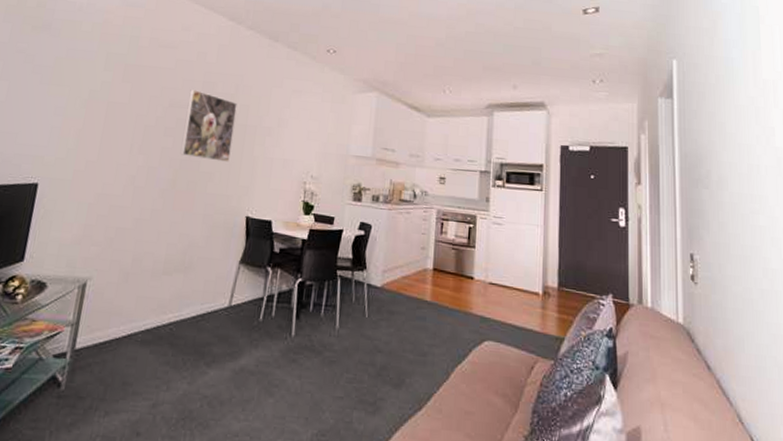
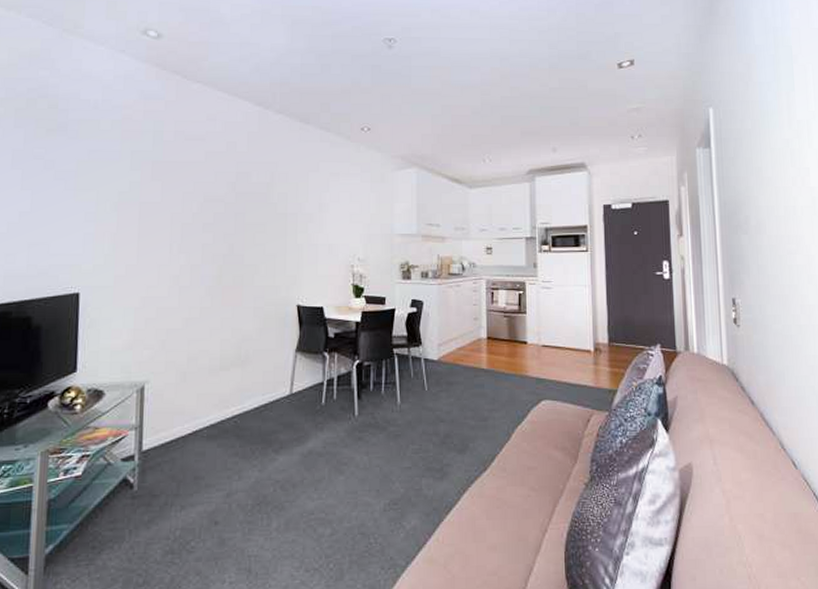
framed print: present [181,89,237,162] -> none [223,182,275,253]

